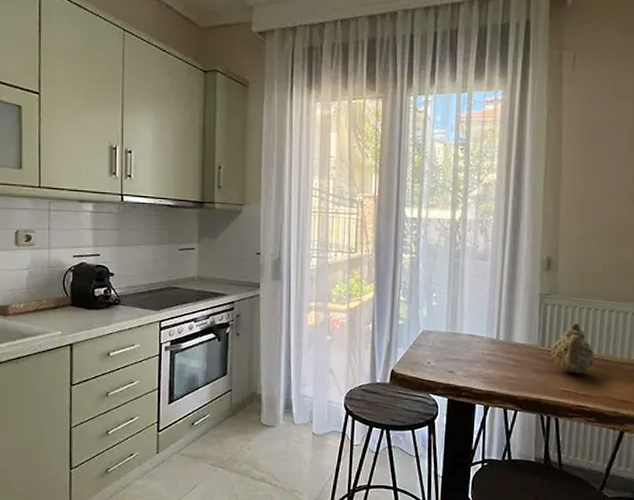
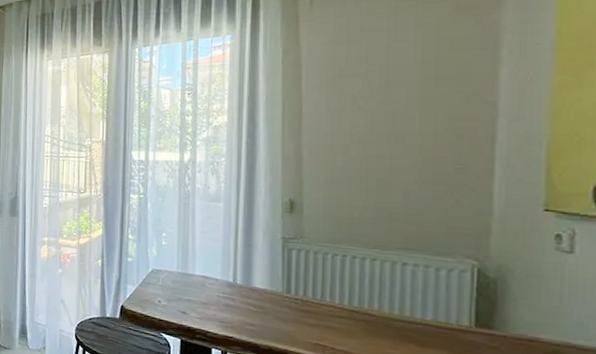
teapot: present [551,322,595,374] -> none [298,270,354,327]

